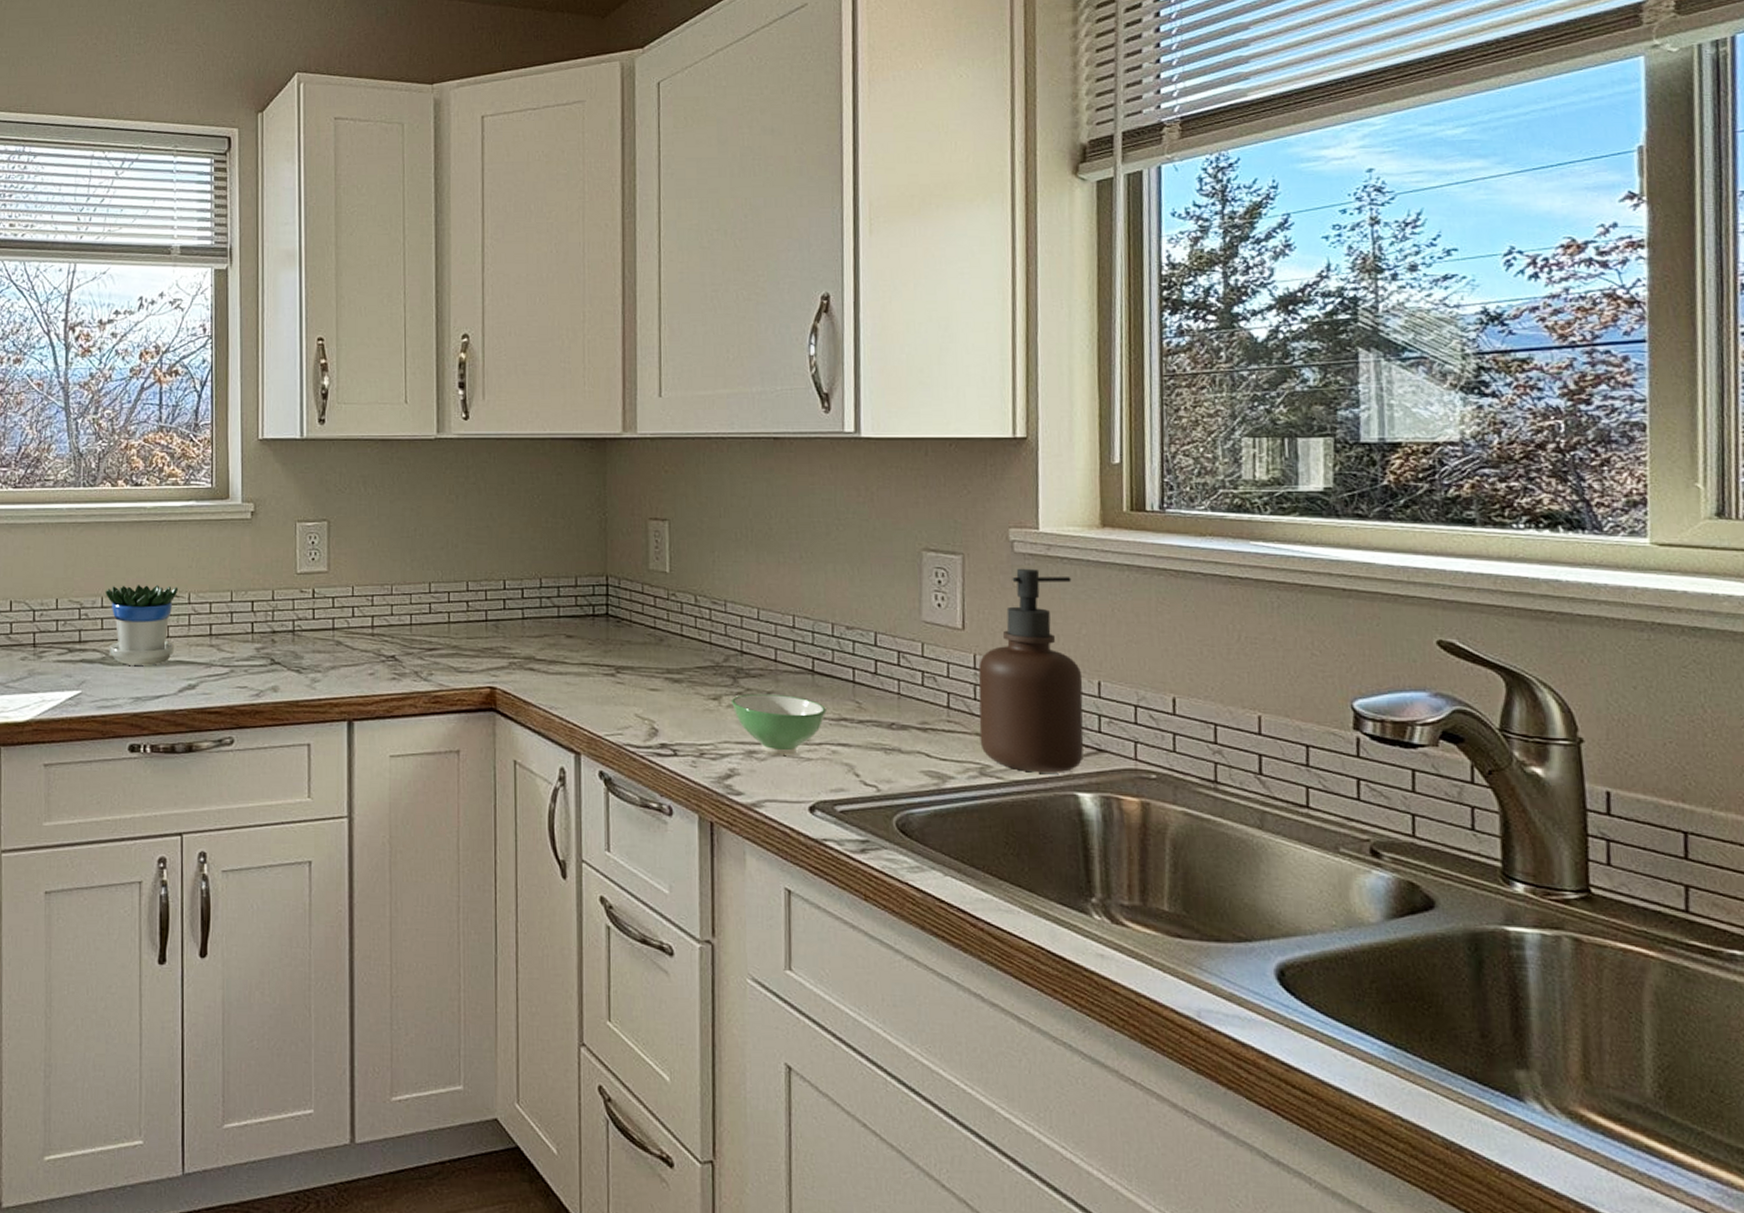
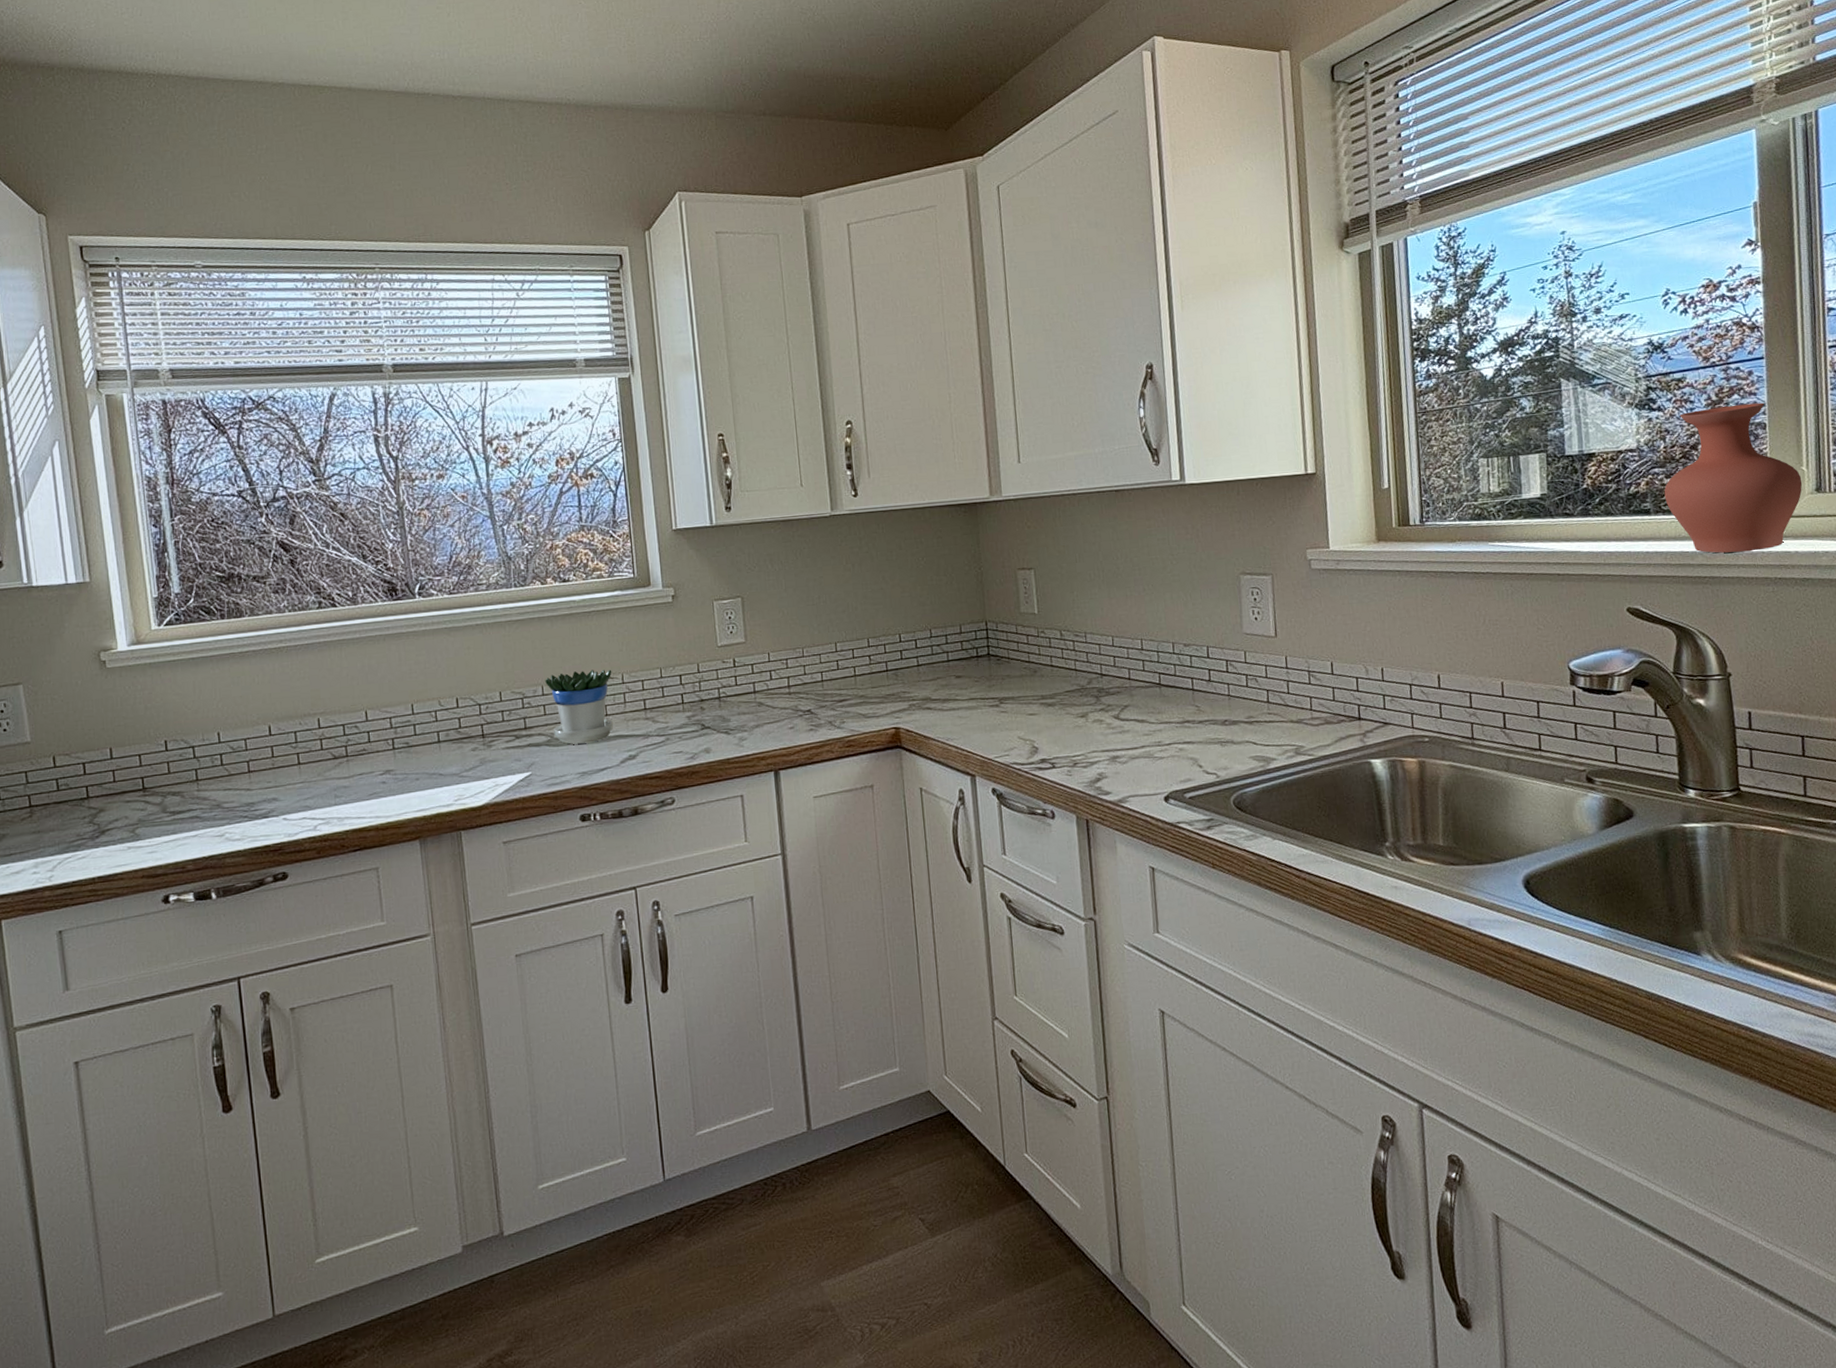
bowl: present [731,693,827,755] -> none [1095,707,1173,758]
soap dispenser: present [978,568,1084,773] -> none [1289,581,1374,748]
vase: none [1496,397,1697,585] -> present [1664,402,1803,553]

